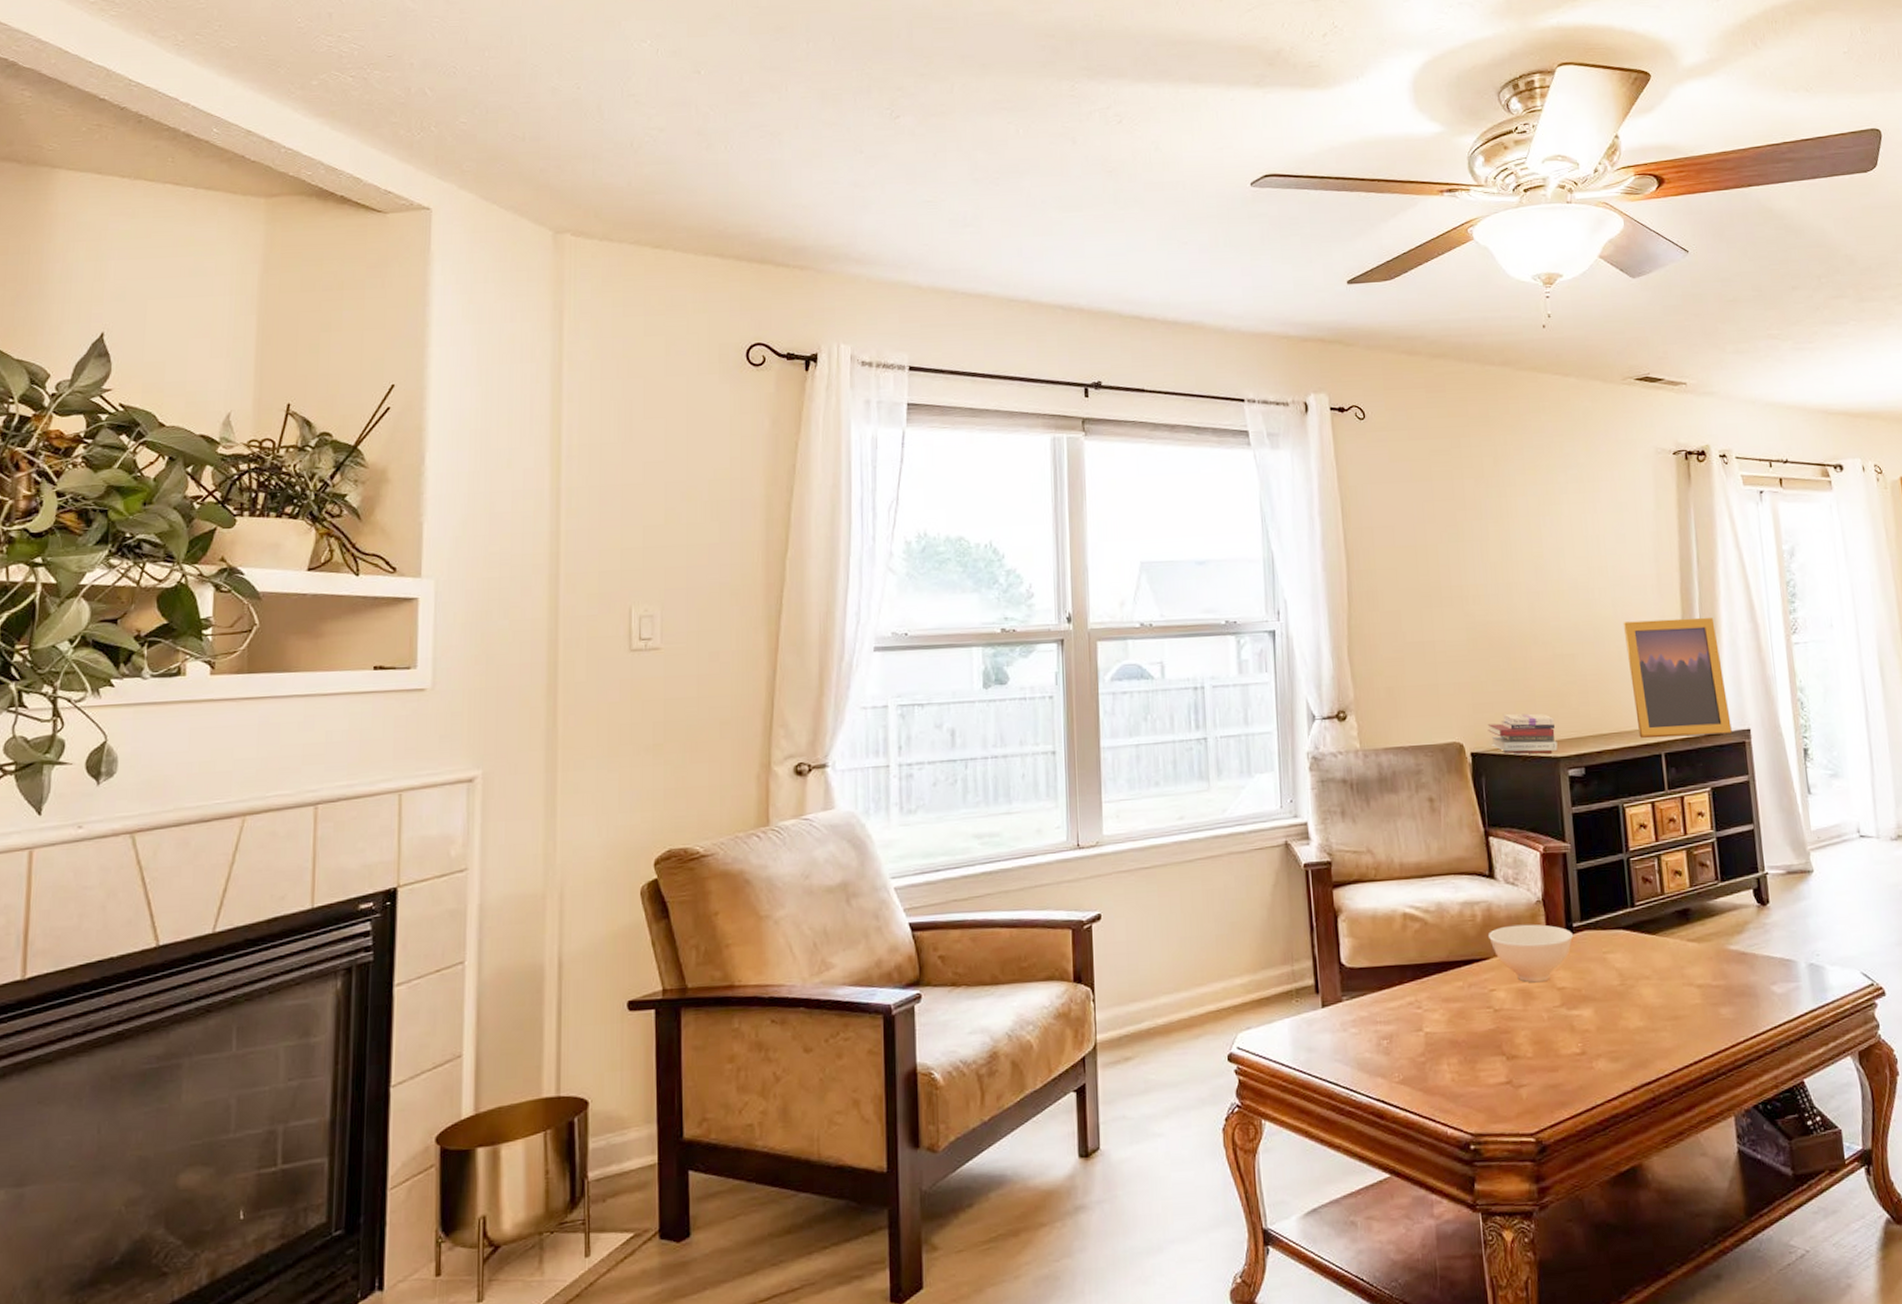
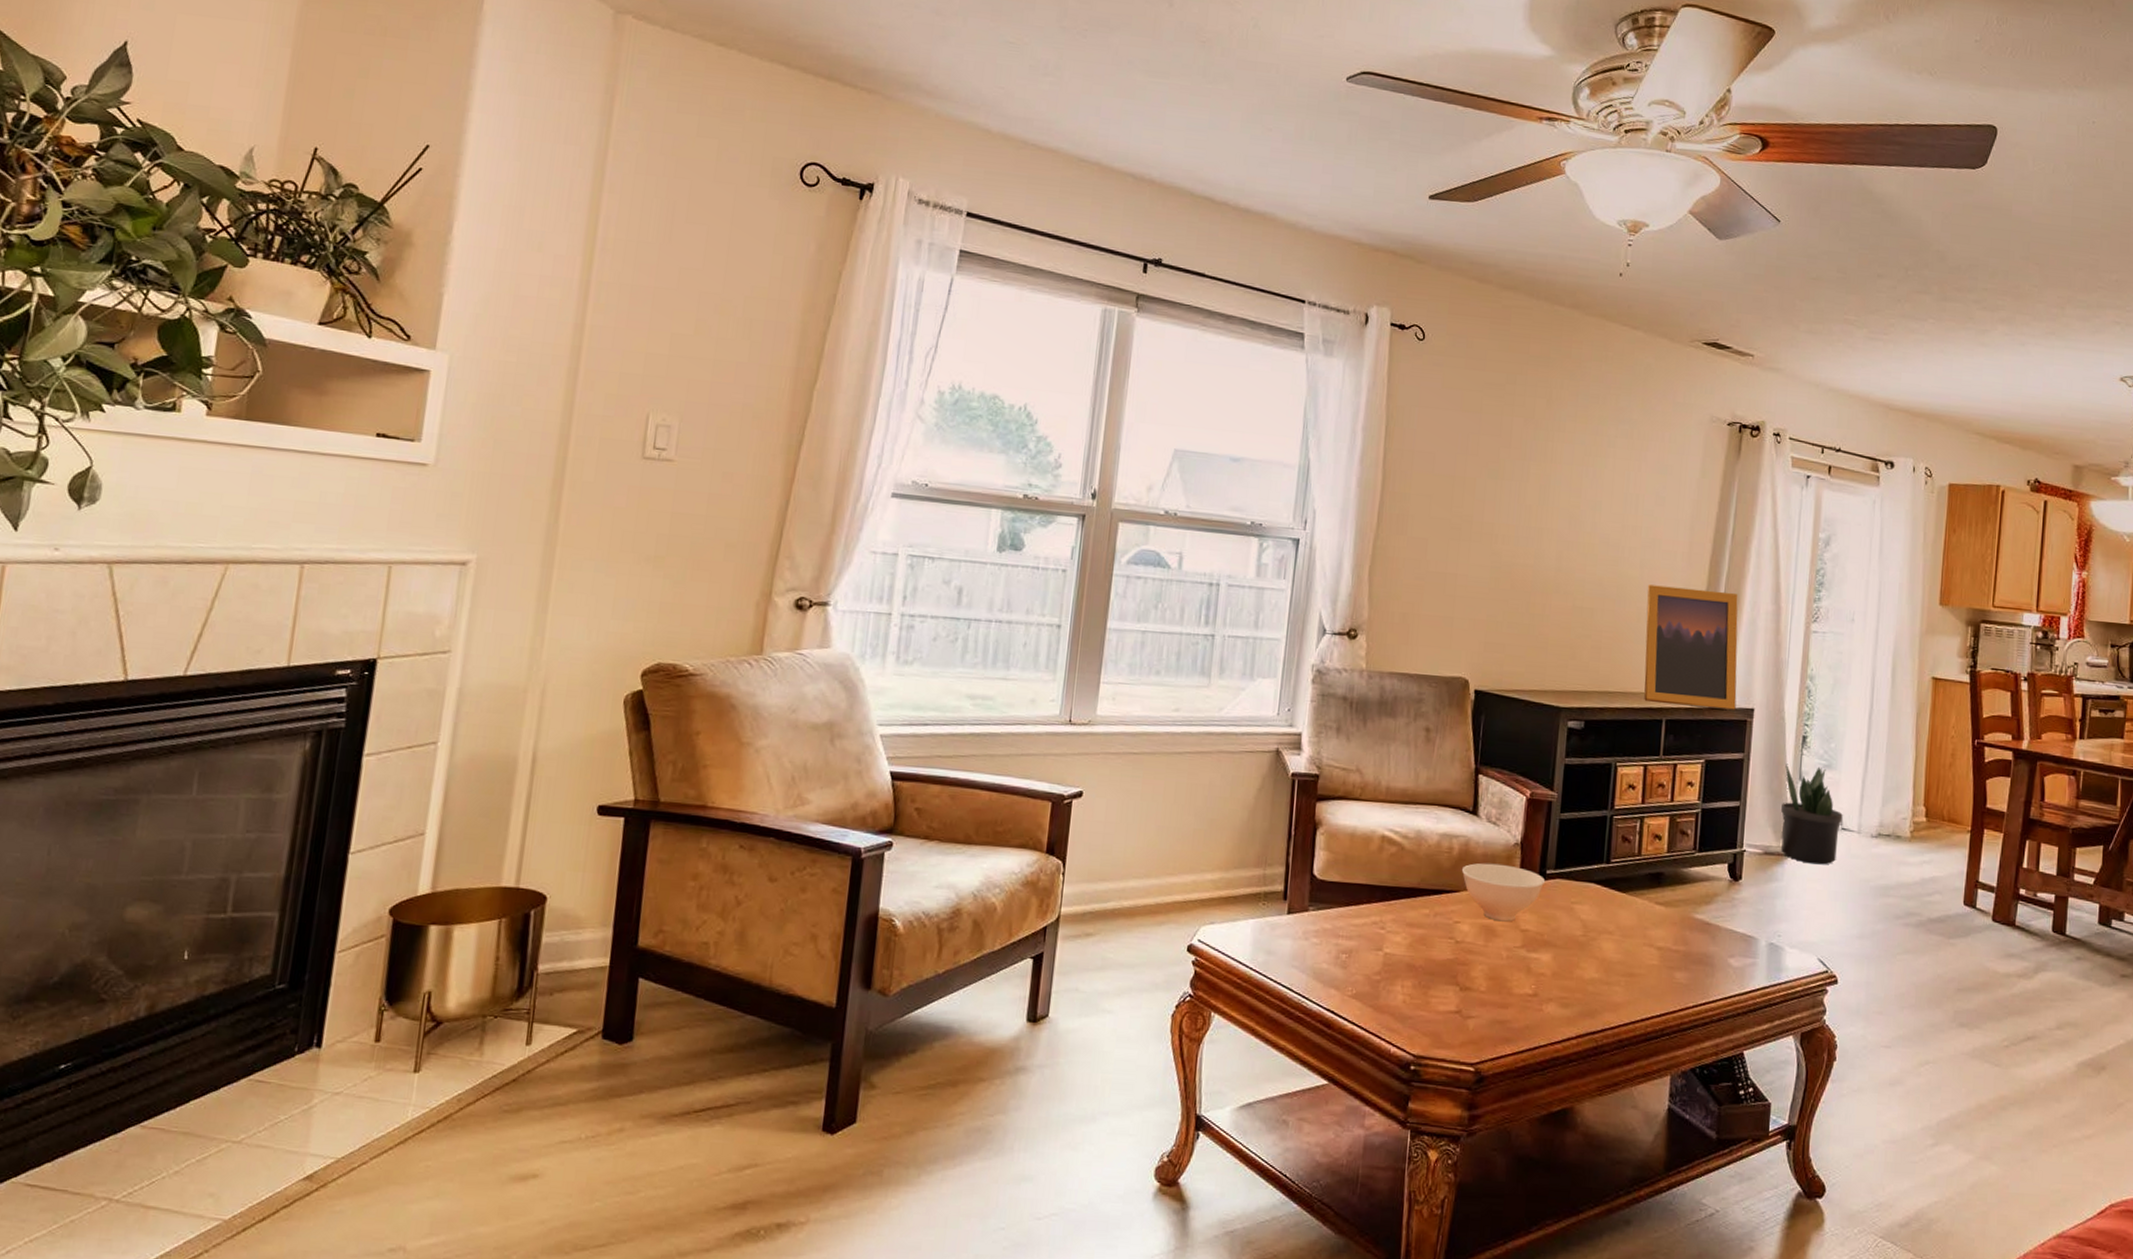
books: present [1487,713,1558,754] -> none [1495,656,1563,702]
planter: none [1792,777,1860,877] -> present [1781,763,1843,865]

